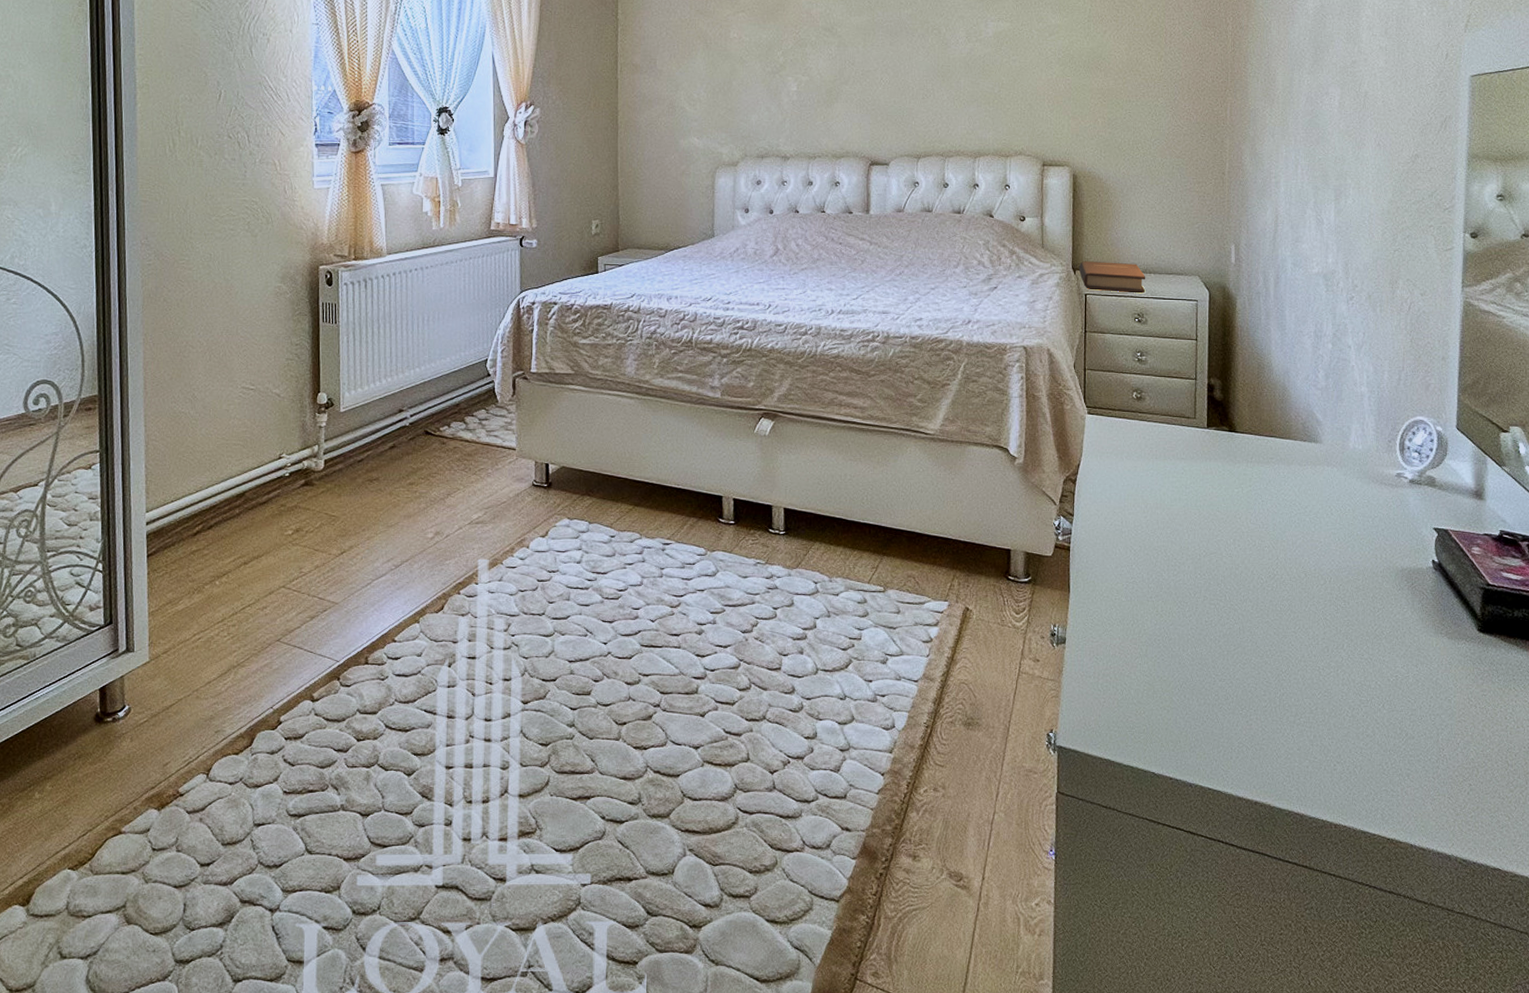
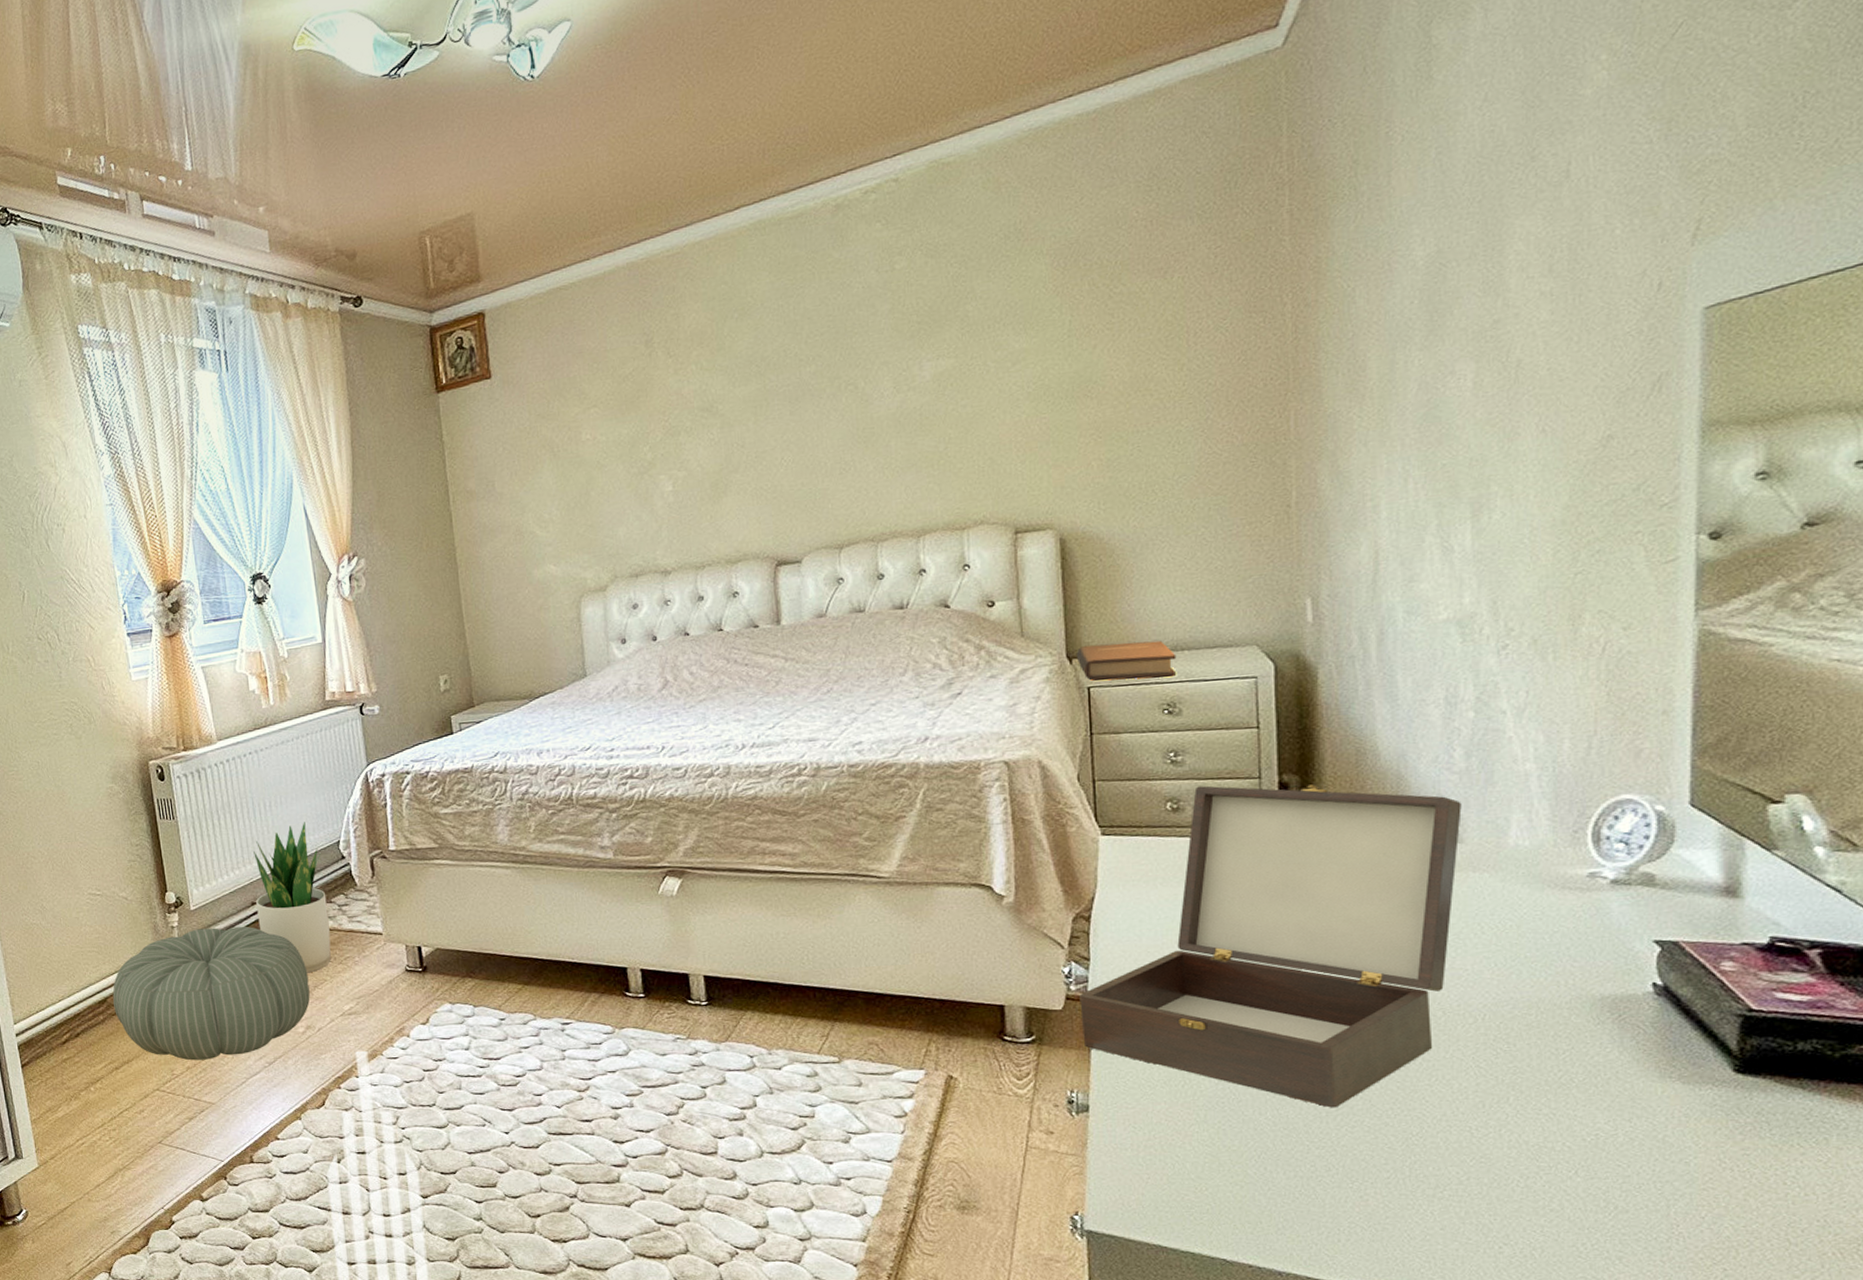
pouf: none [251,431,443,560] -> present [112,926,310,1061]
planter: none [403,338,469,481] -> present [254,822,331,973]
jewelry box: none [1064,381,1322,648] -> present [1079,784,1462,1108]

